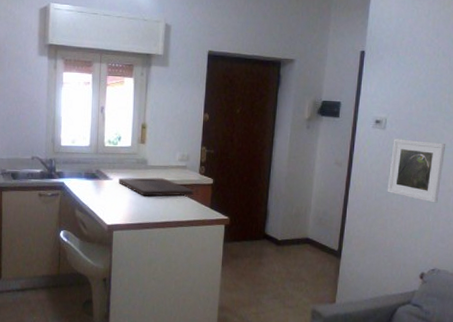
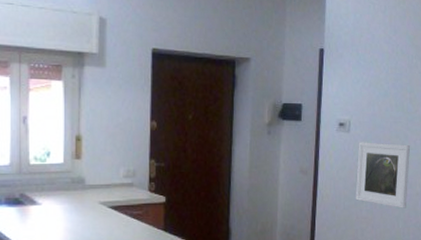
cutting board: present [119,177,194,197] -> none [50,199,143,222]

